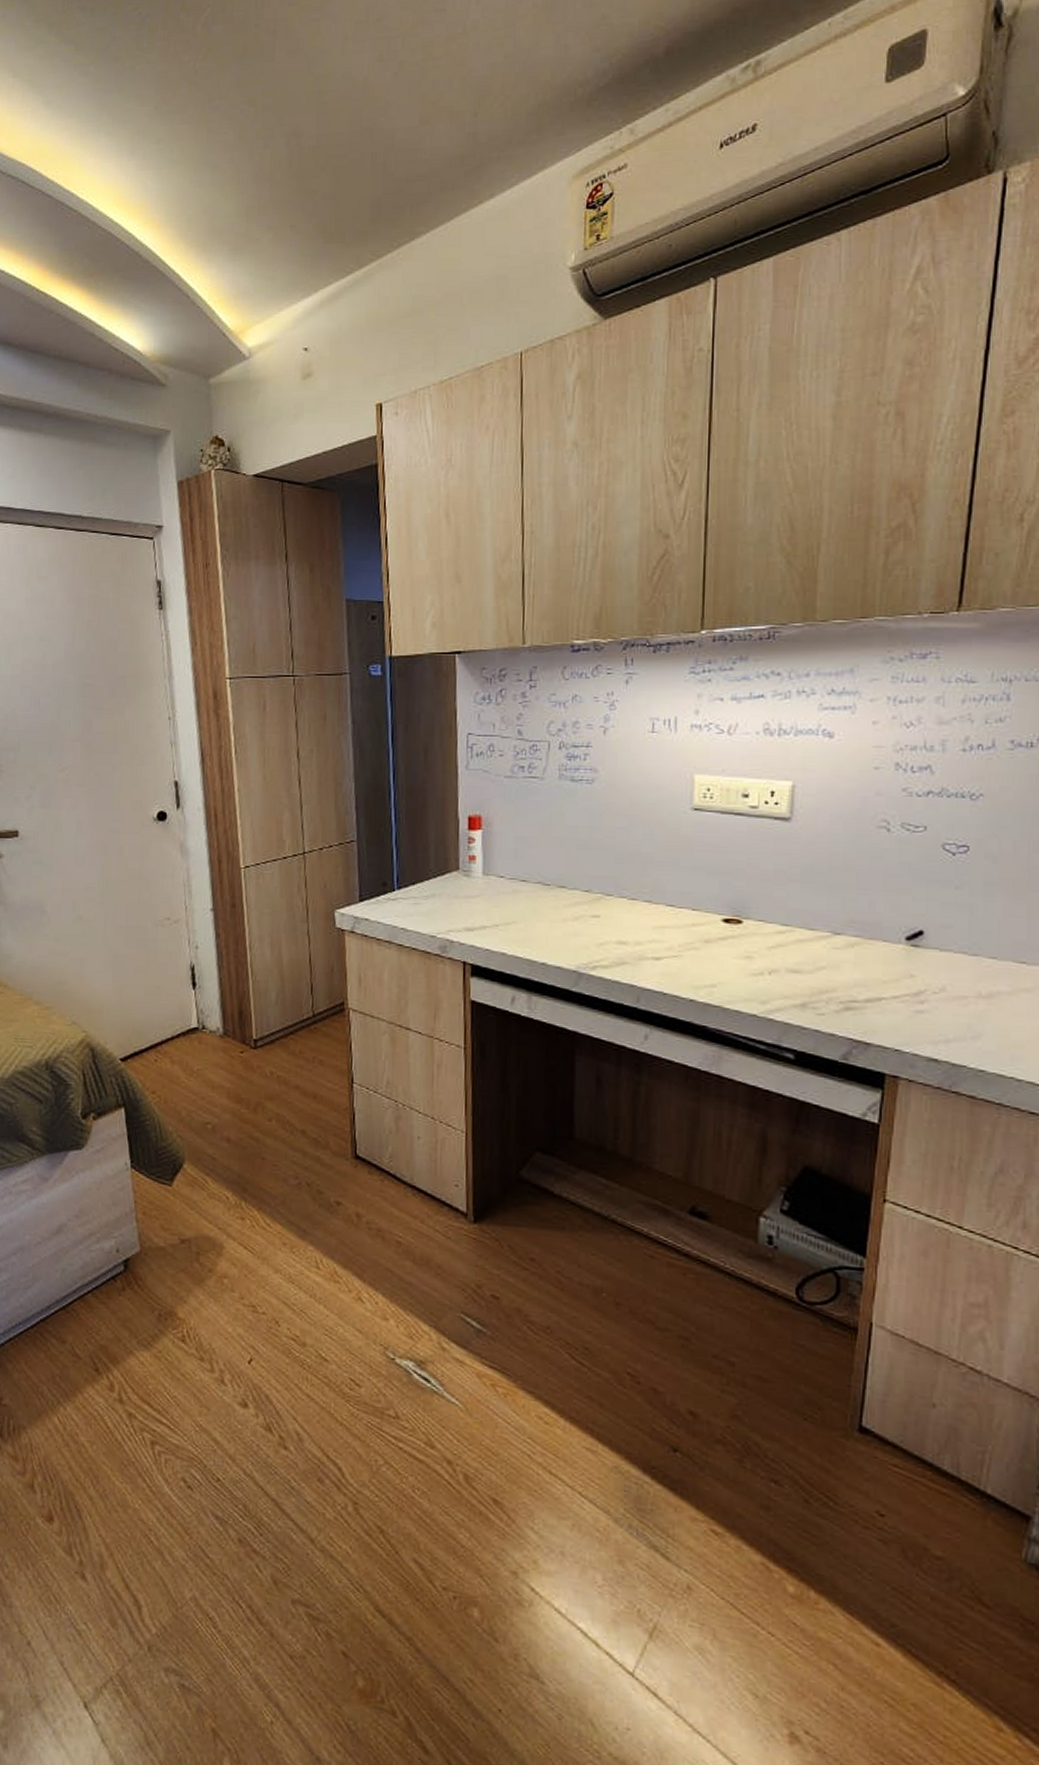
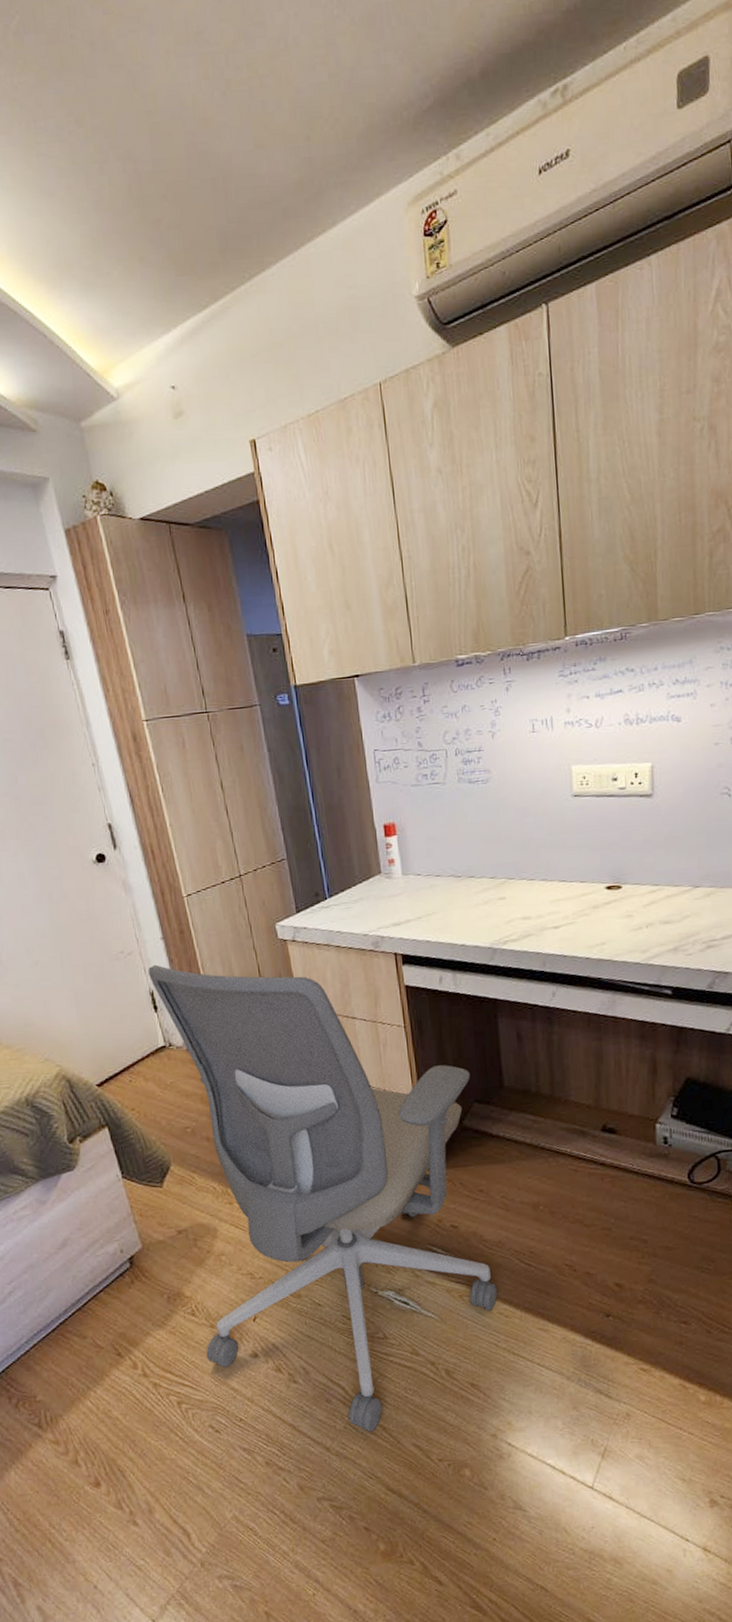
office chair: none [191,937,538,1532] -> present [148,964,497,1432]

